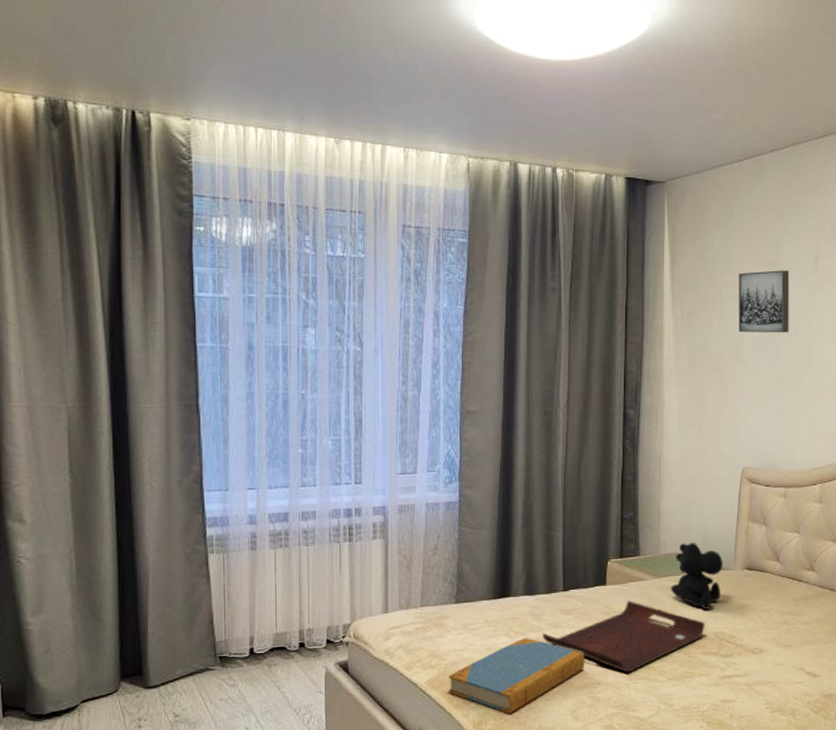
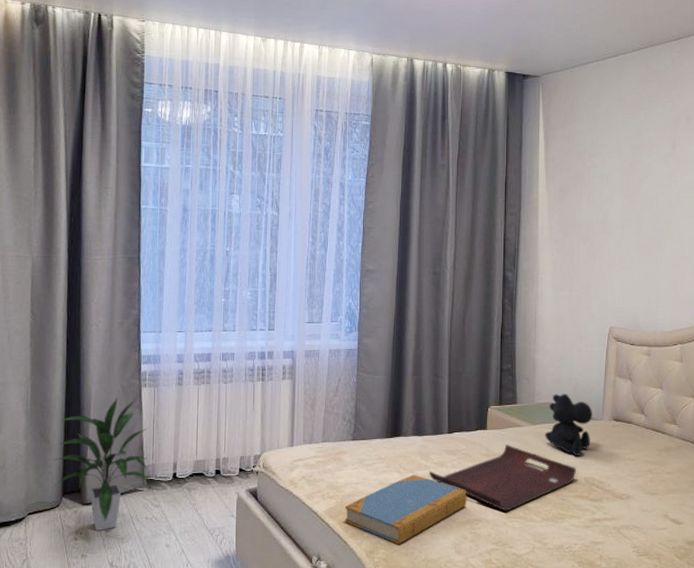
indoor plant: none [108,565,222,717] -> present [53,396,149,532]
wall art: present [738,270,790,333] -> none [604,153,650,209]

